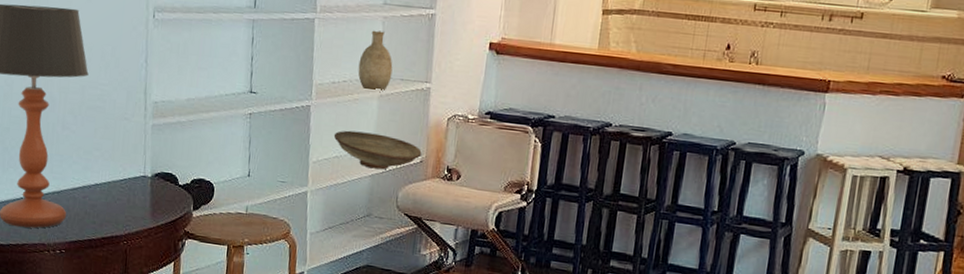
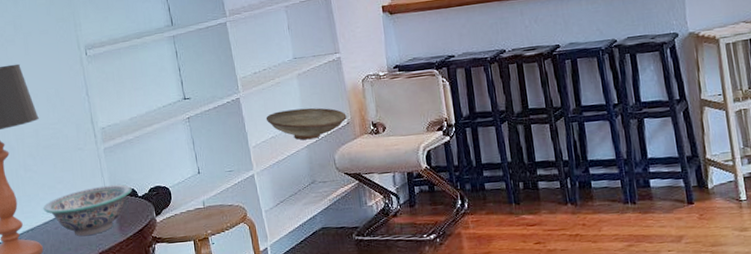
decorative bowl: none [74,163,174,214] -> present [43,184,132,237]
decorative vase: present [358,30,393,92] -> none [273,18,305,72]

